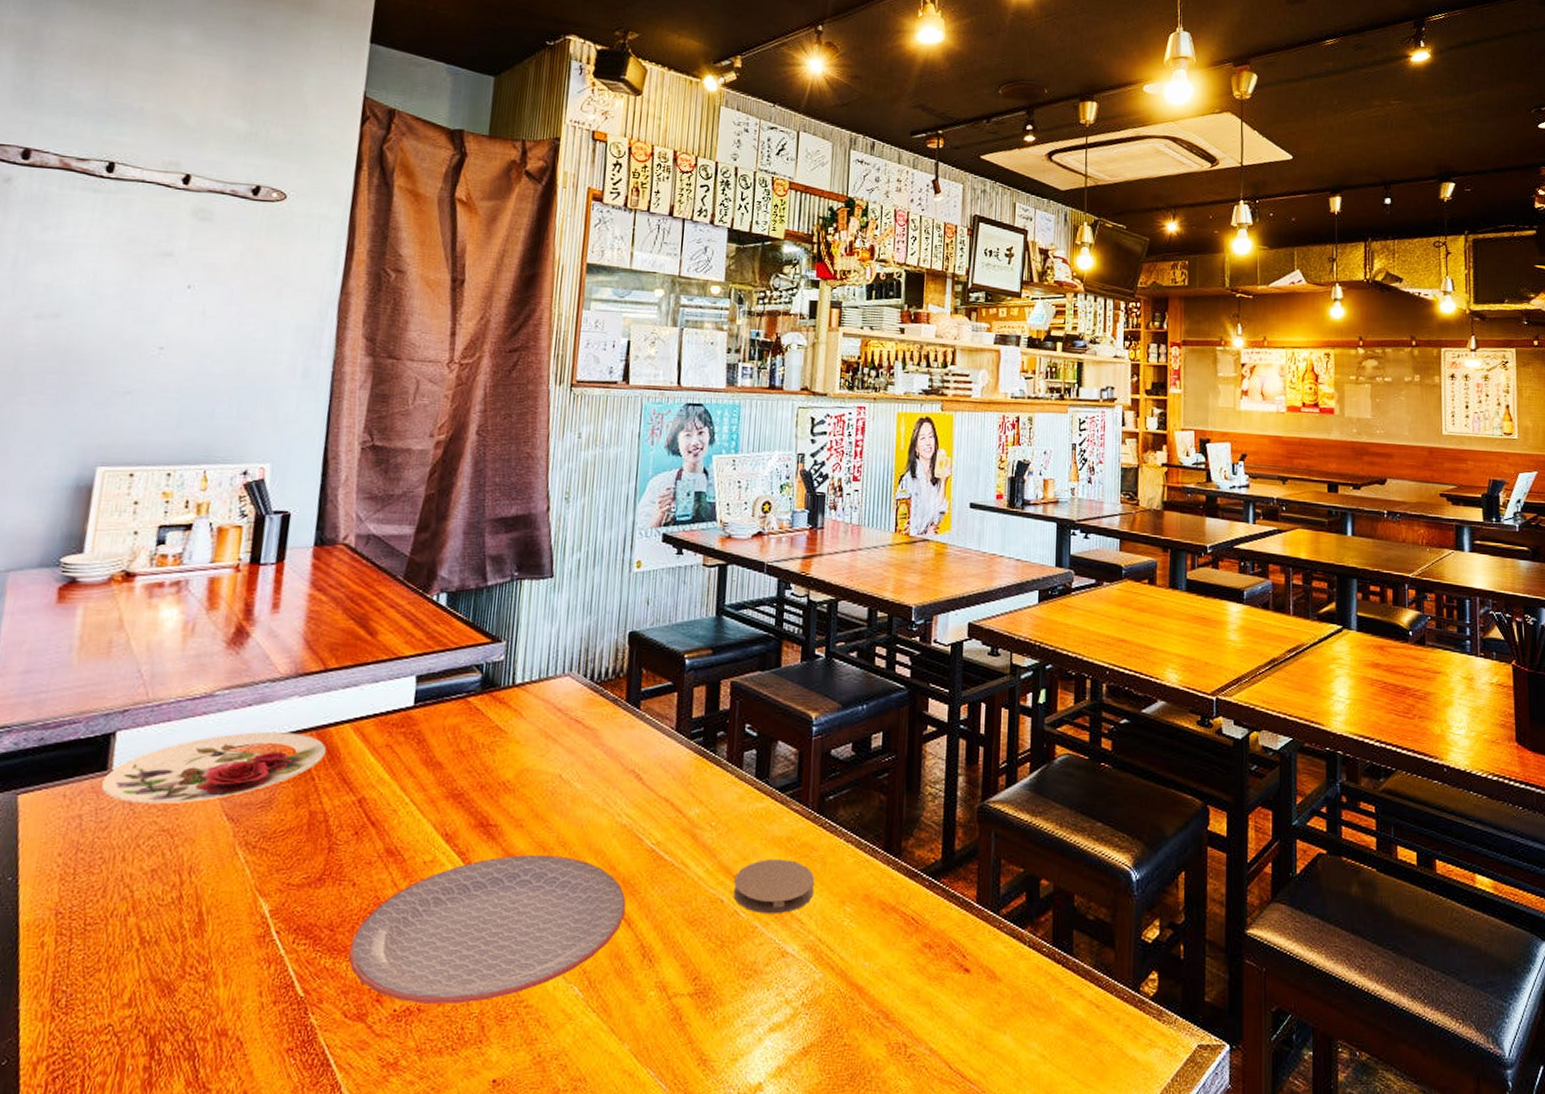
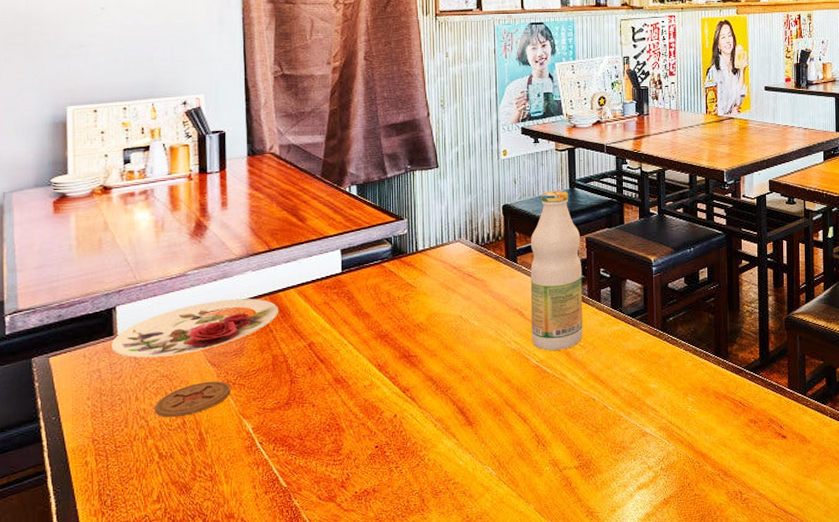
coaster: none [144,841,250,889] -> present [155,381,231,418]
plate: present [349,855,626,1004] -> none [317,375,521,487]
bottle: none [649,617,725,830] -> present [530,191,583,351]
coaster: present [733,859,815,914] -> none [602,366,664,407]

